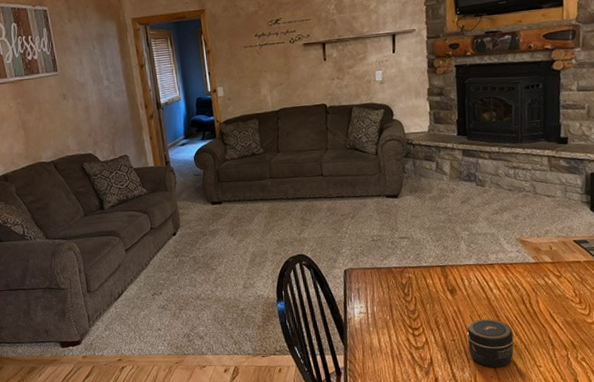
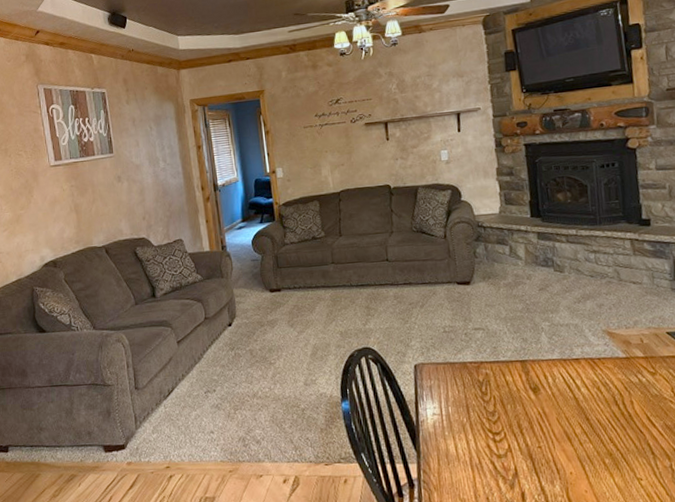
jar: present [467,318,514,368] -> none [554,422,609,481]

